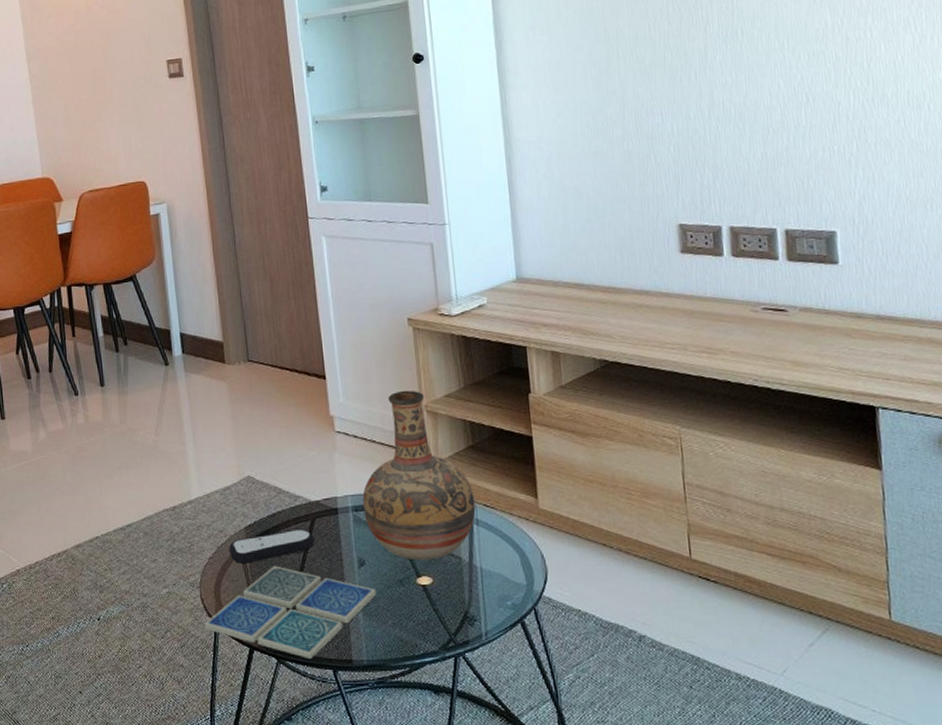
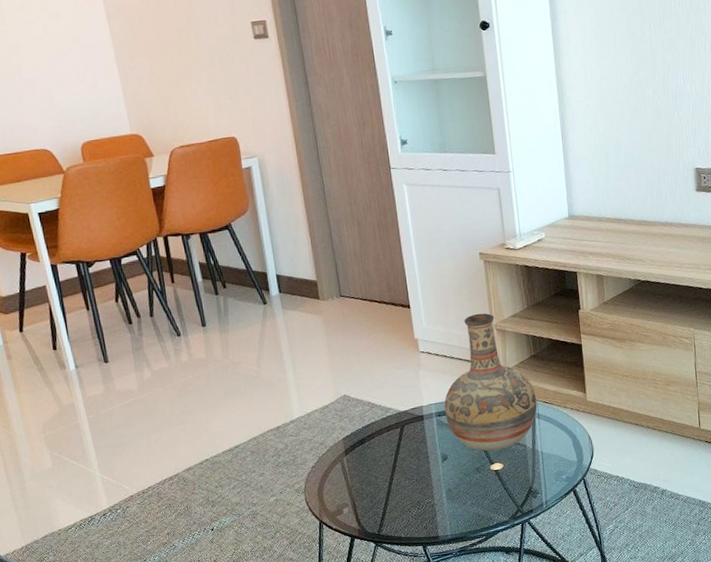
drink coaster: present [204,565,376,659] -> none [309,467,457,540]
remote control: present [229,528,315,564] -> none [329,434,404,469]

